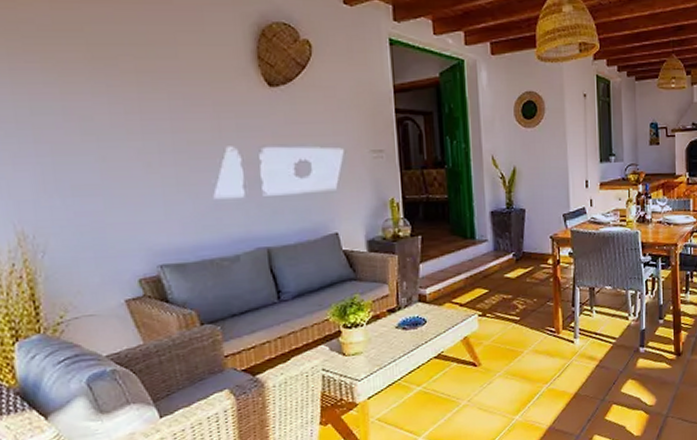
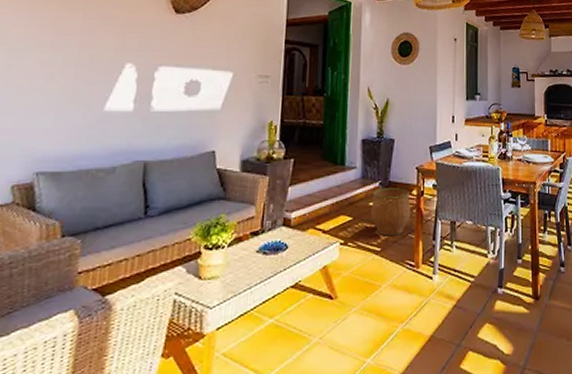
basket: none [506,258,548,306] -> present [371,187,411,236]

